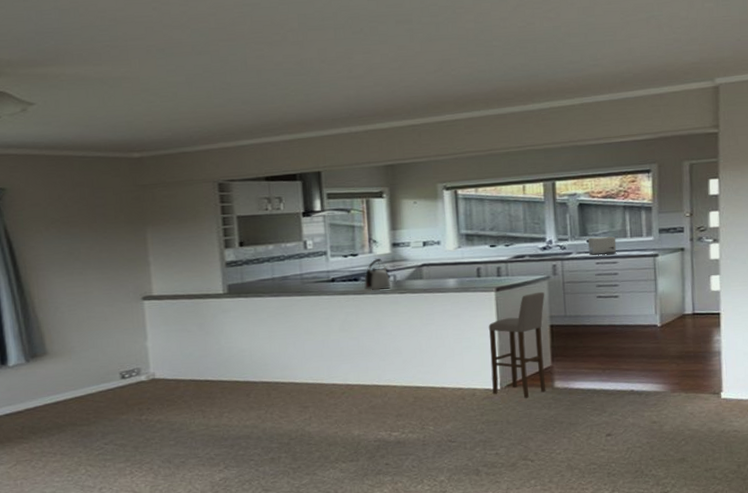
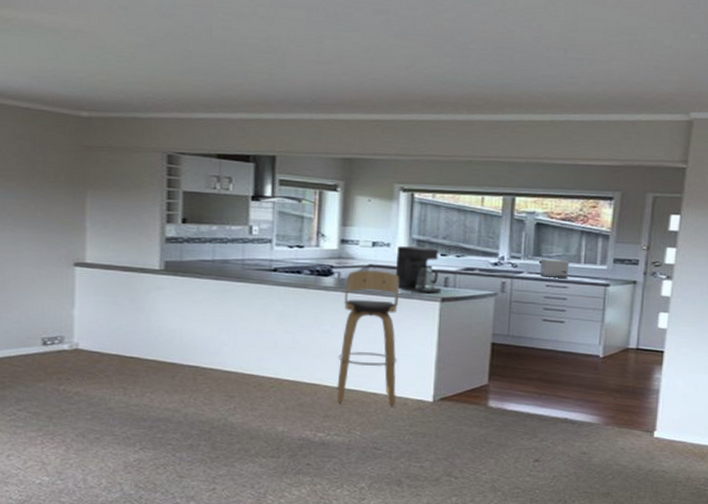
kettle: present [363,258,391,292] -> none [305,252,334,287]
bar stool: none [402,268,465,403] -> present [336,269,400,407]
coffee maker: none [447,239,496,286] -> present [395,245,442,294]
bar stool: present [488,291,546,398] -> none [425,307,490,414]

